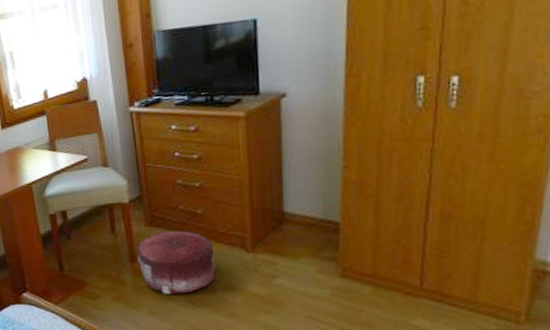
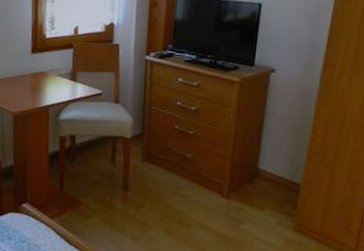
pouf: present [137,230,216,294] -> none [130,167,196,226]

